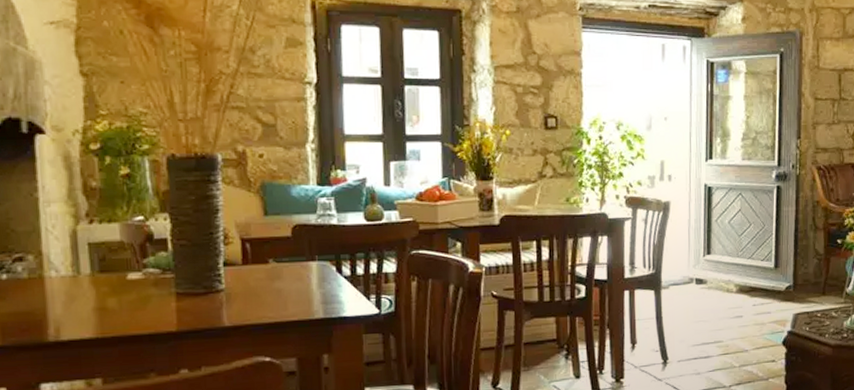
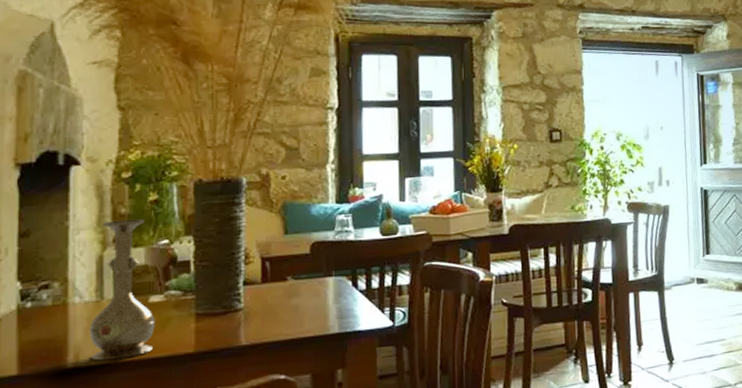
vase: none [68,194,135,336] -> present [89,219,155,361]

